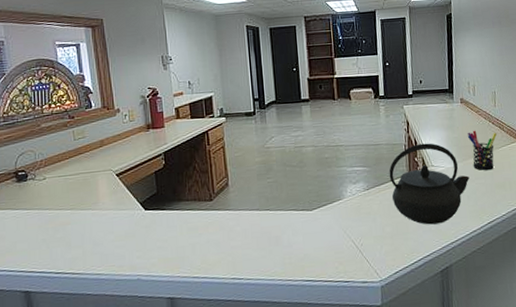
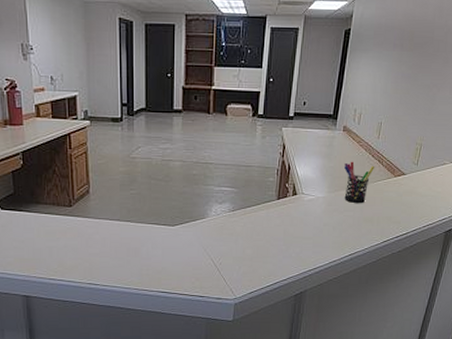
kettle: present [389,143,470,225] -> none [256,170,339,251]

